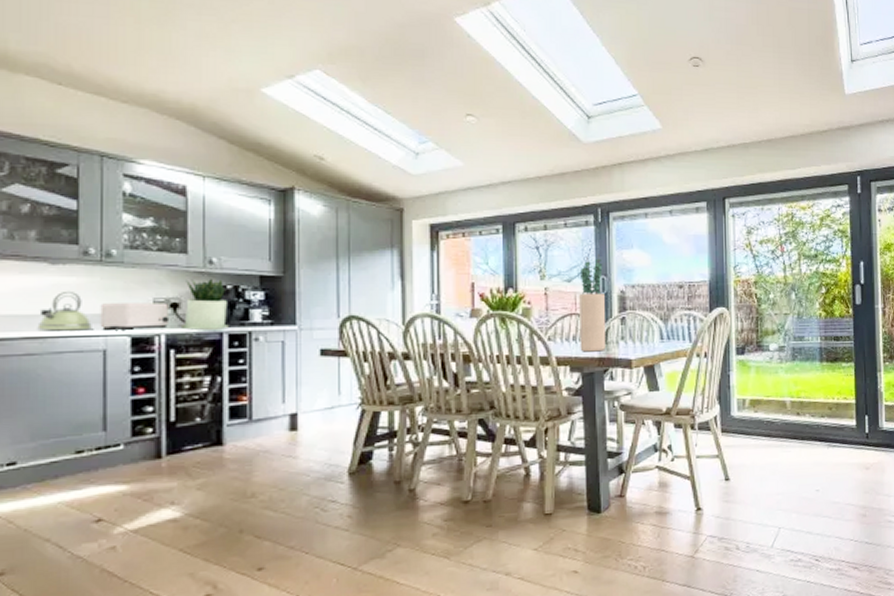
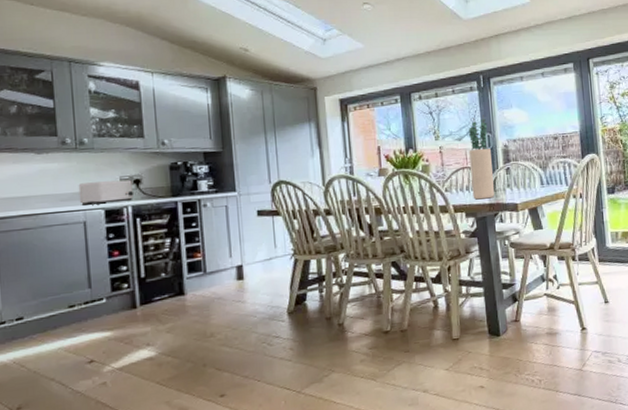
kettle: present [37,290,92,331] -> none [30,174,73,209]
planter: present [180,279,229,331] -> none [143,157,182,201]

